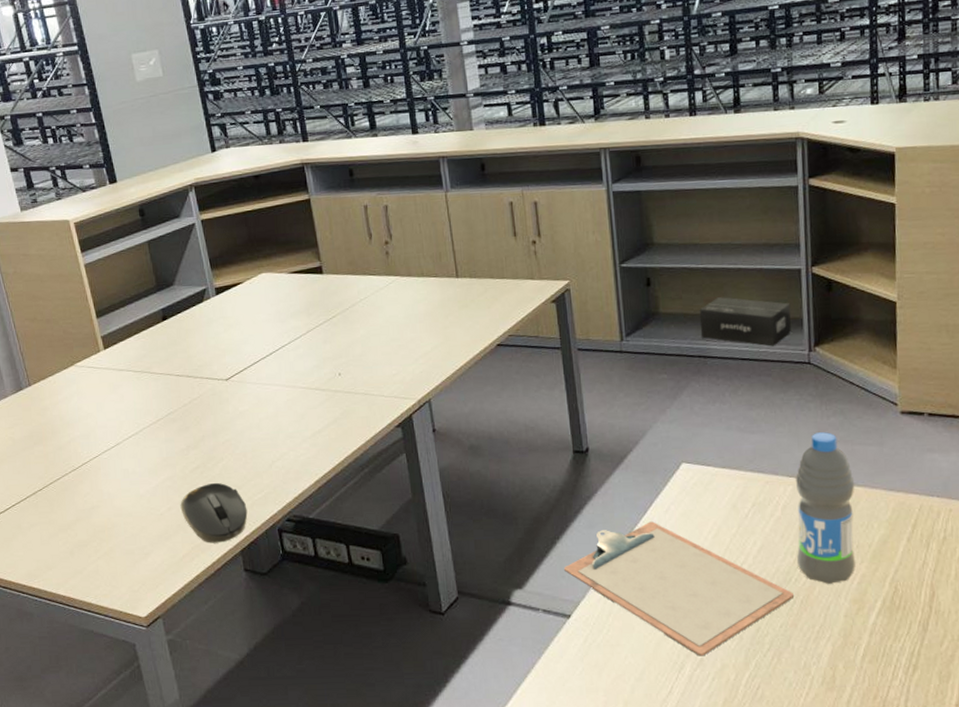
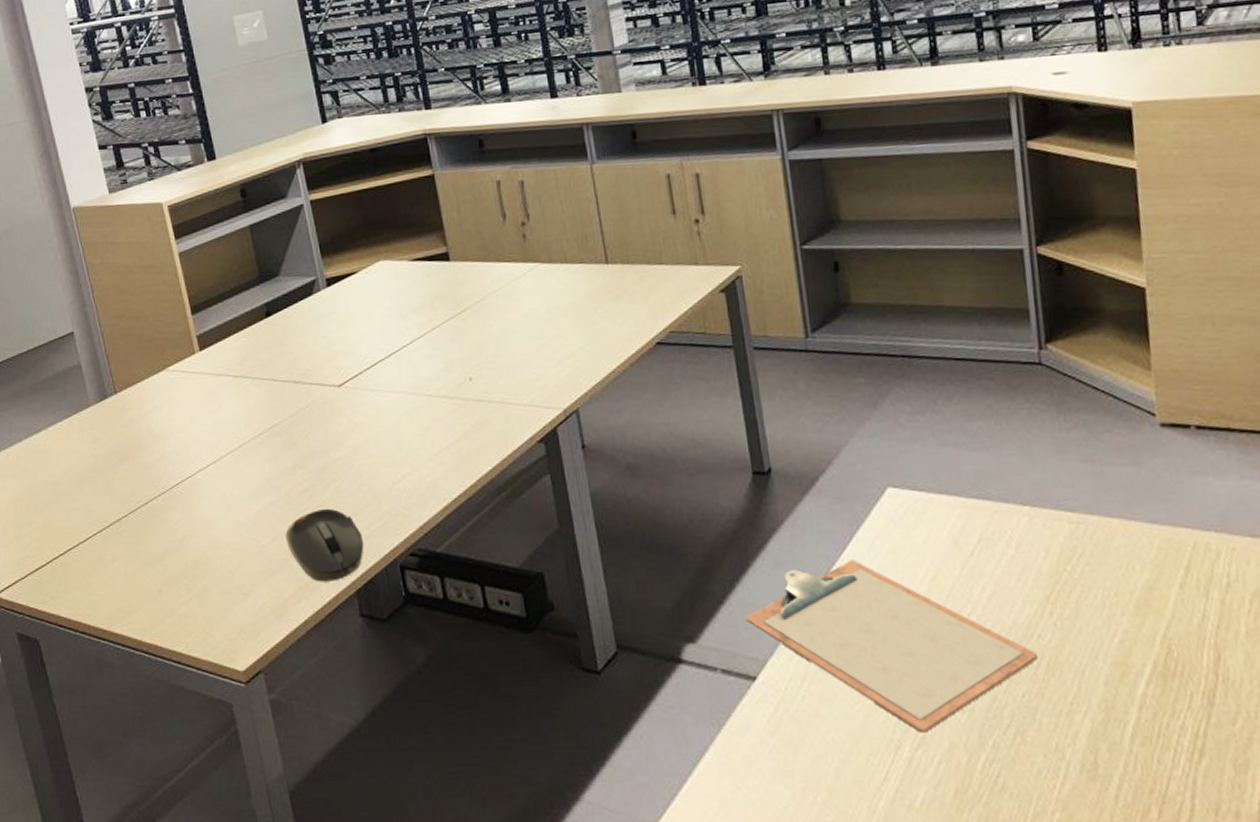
box: present [699,297,791,347] -> none [899,284,1015,344]
water bottle: present [795,432,855,584] -> none [1030,449,1115,642]

